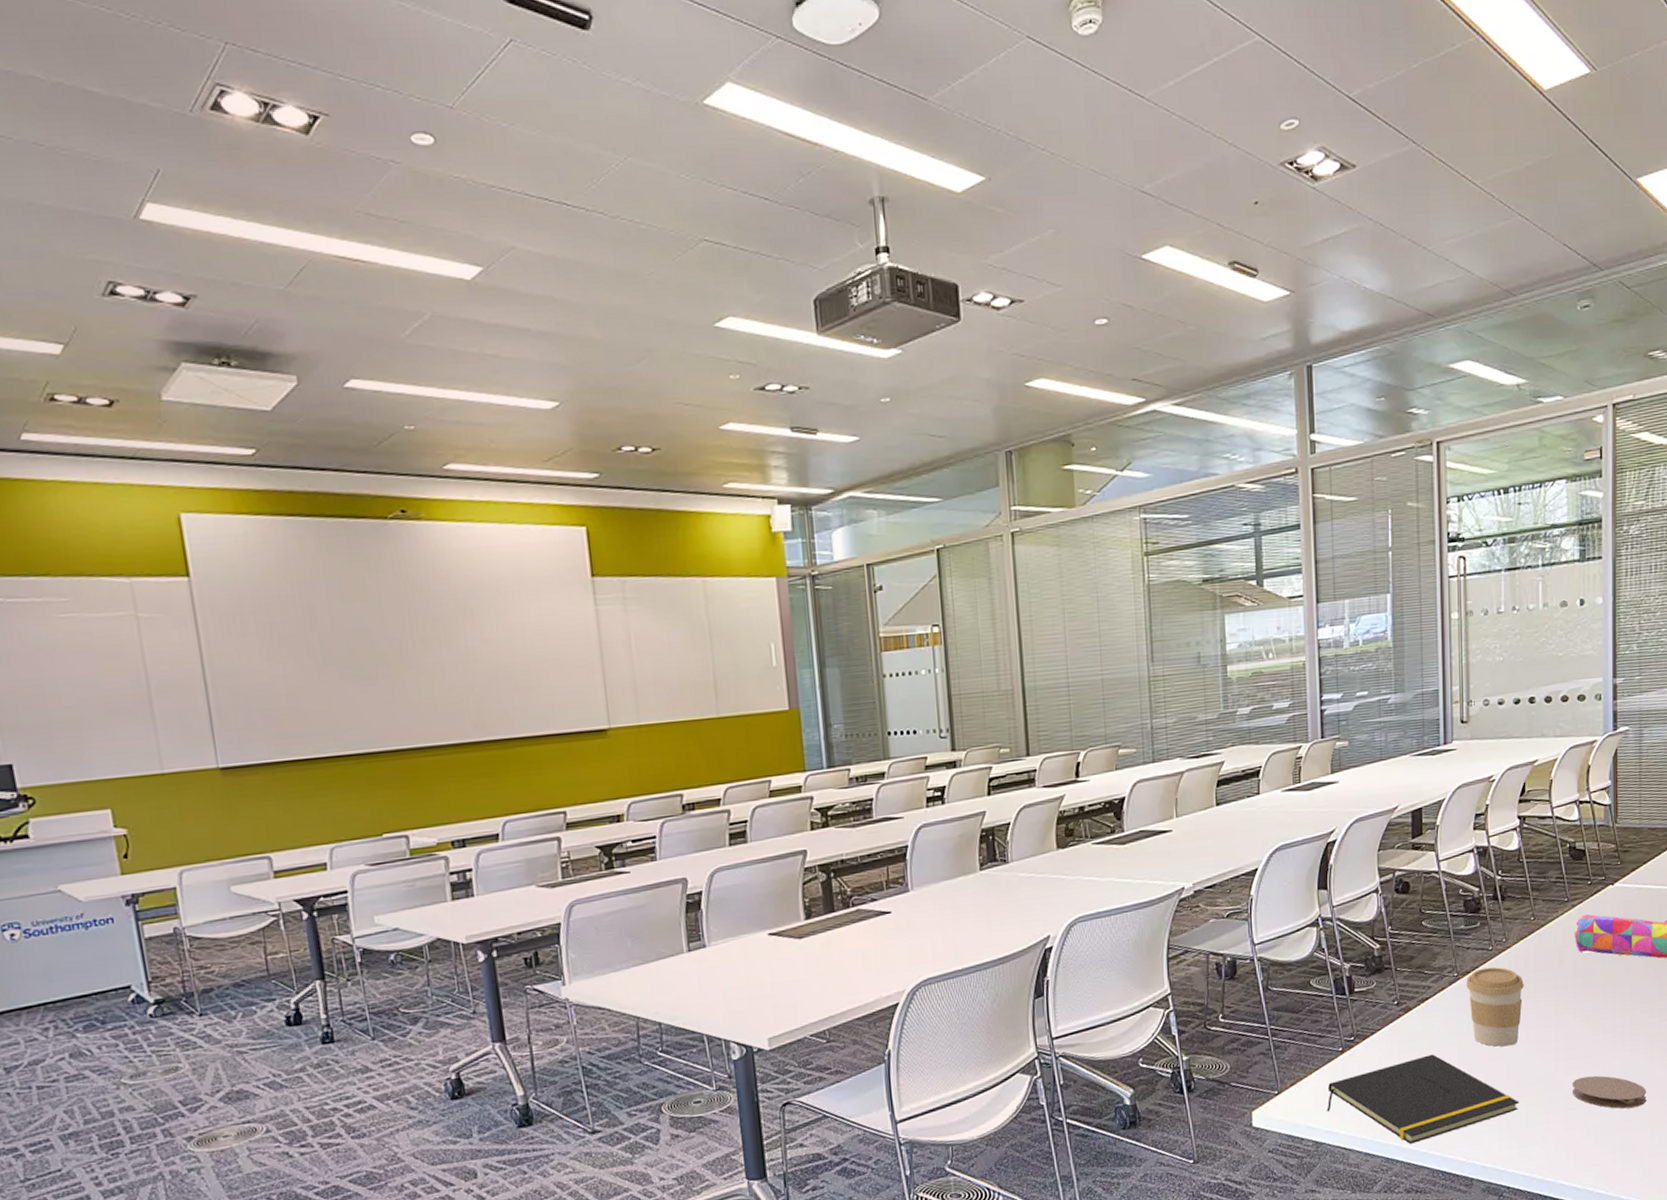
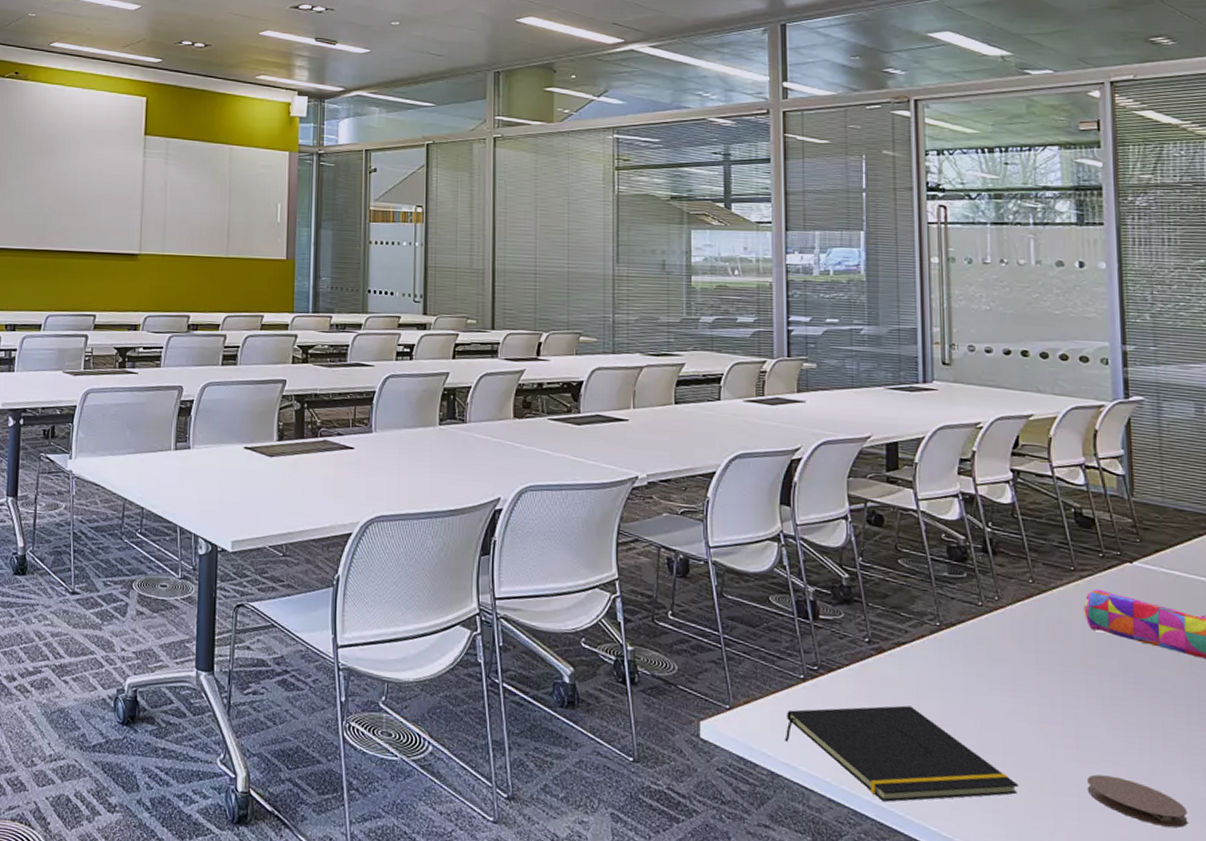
coffee cup: present [1466,967,1524,1047] -> none [950,623,1022,718]

